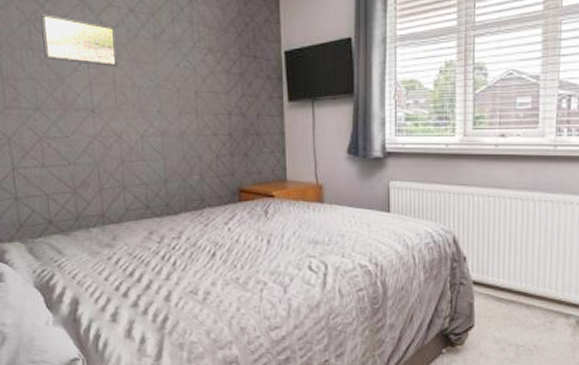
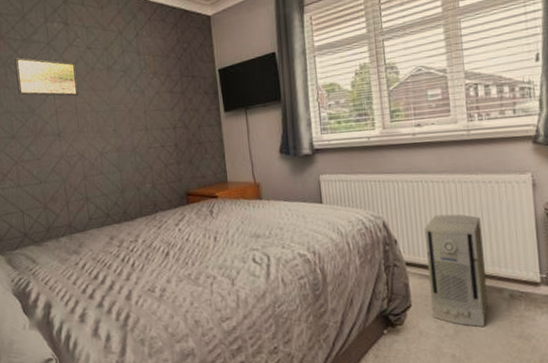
air purifier: none [495,234,557,351] -> present [424,214,488,327]

